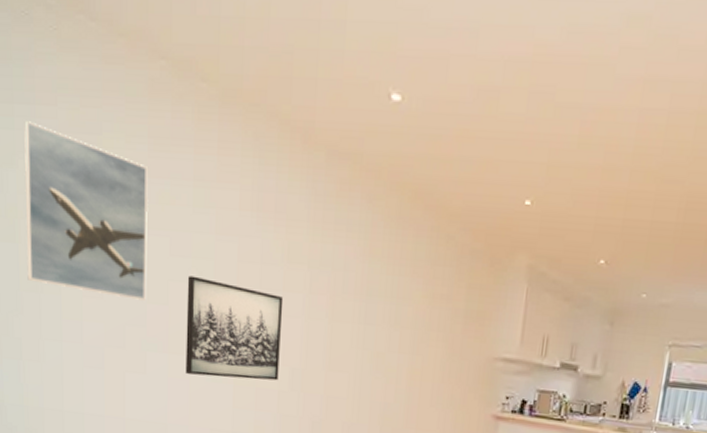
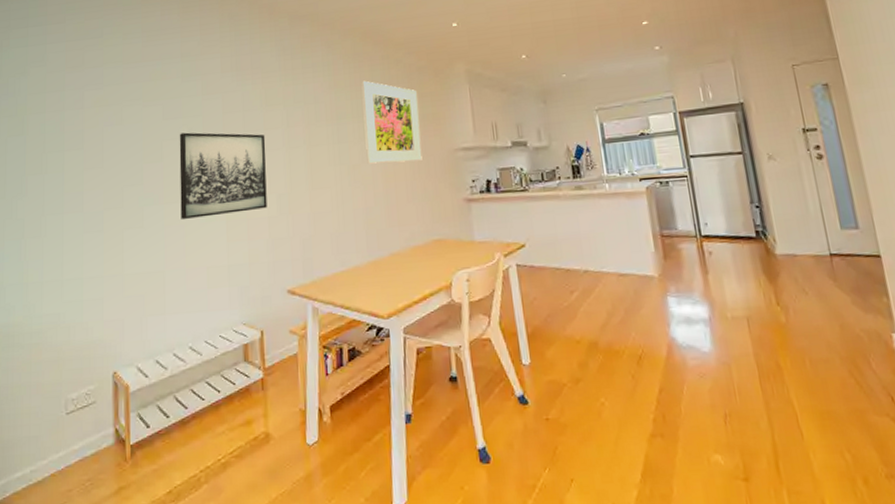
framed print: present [24,121,148,301] -> none [33,38,143,166]
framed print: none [393,254,464,364] -> present [361,80,422,164]

